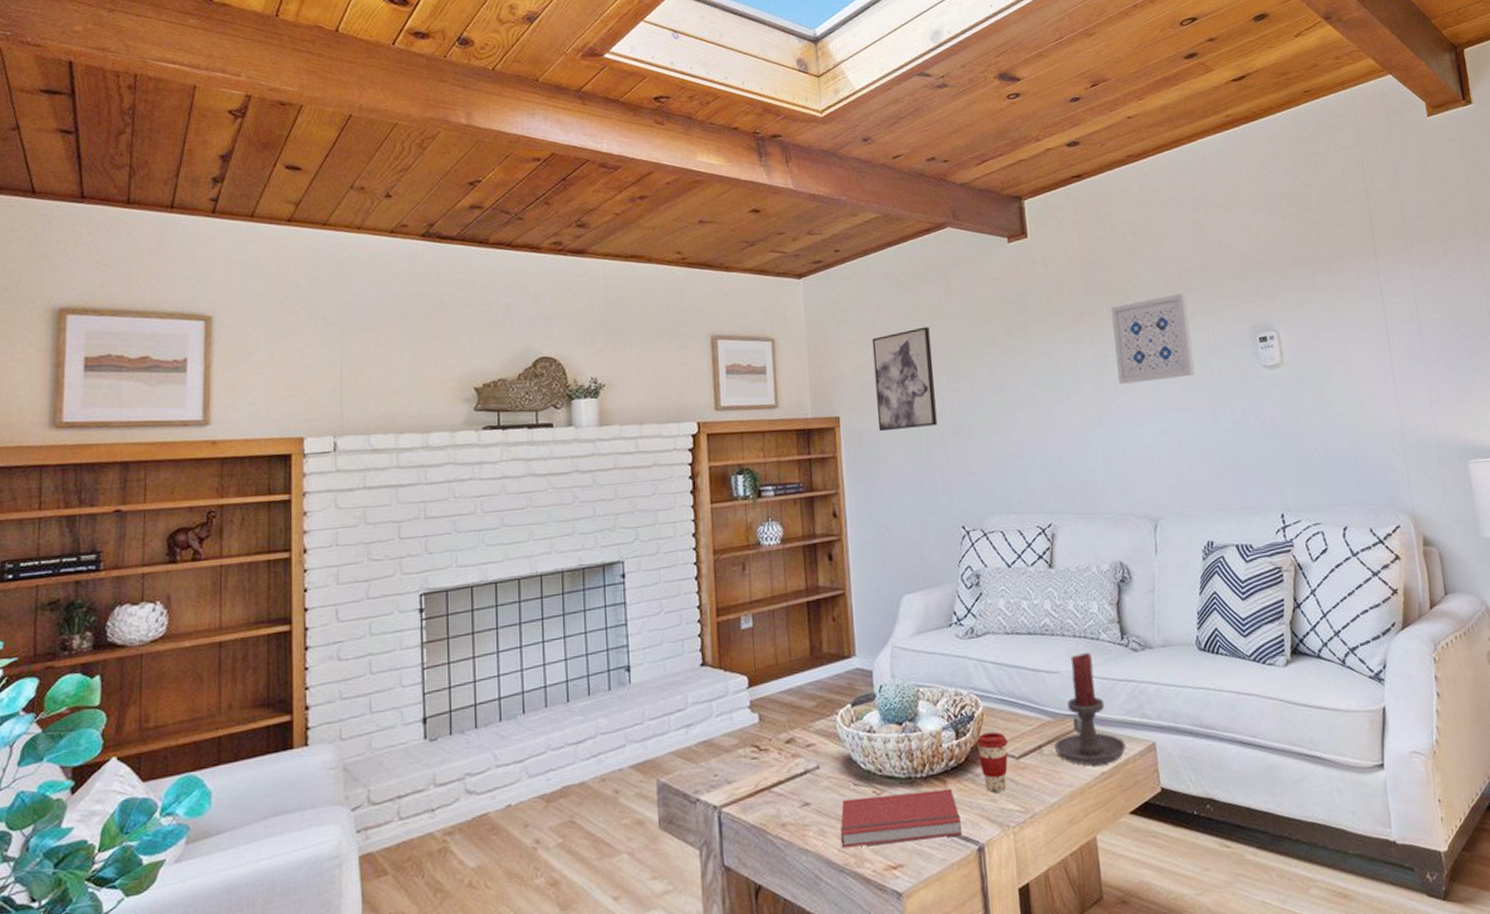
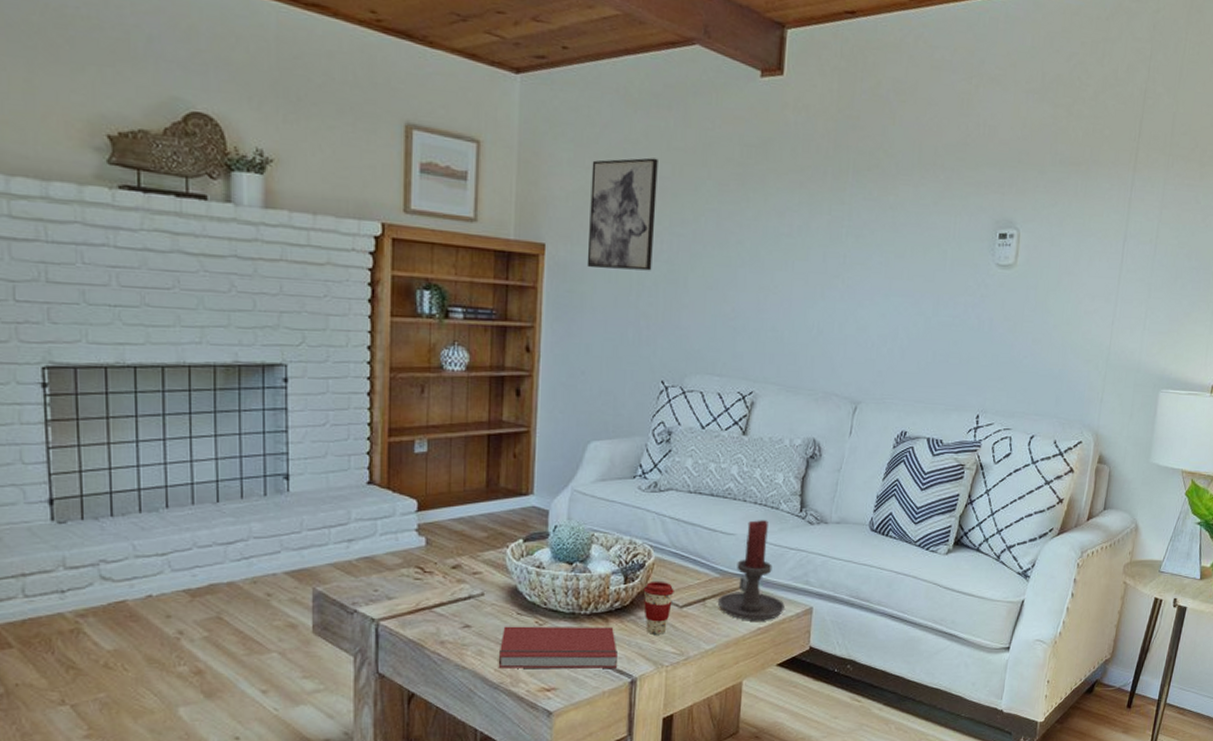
wall art: present [1110,293,1195,384] -> none [849,170,937,263]

